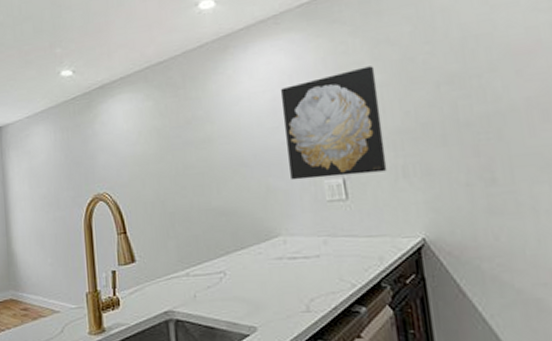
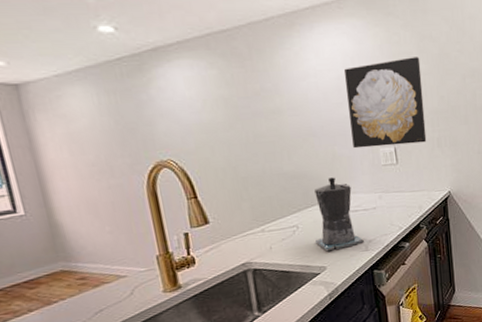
coffee maker: none [245,215,304,308] -> present [314,177,364,252]

